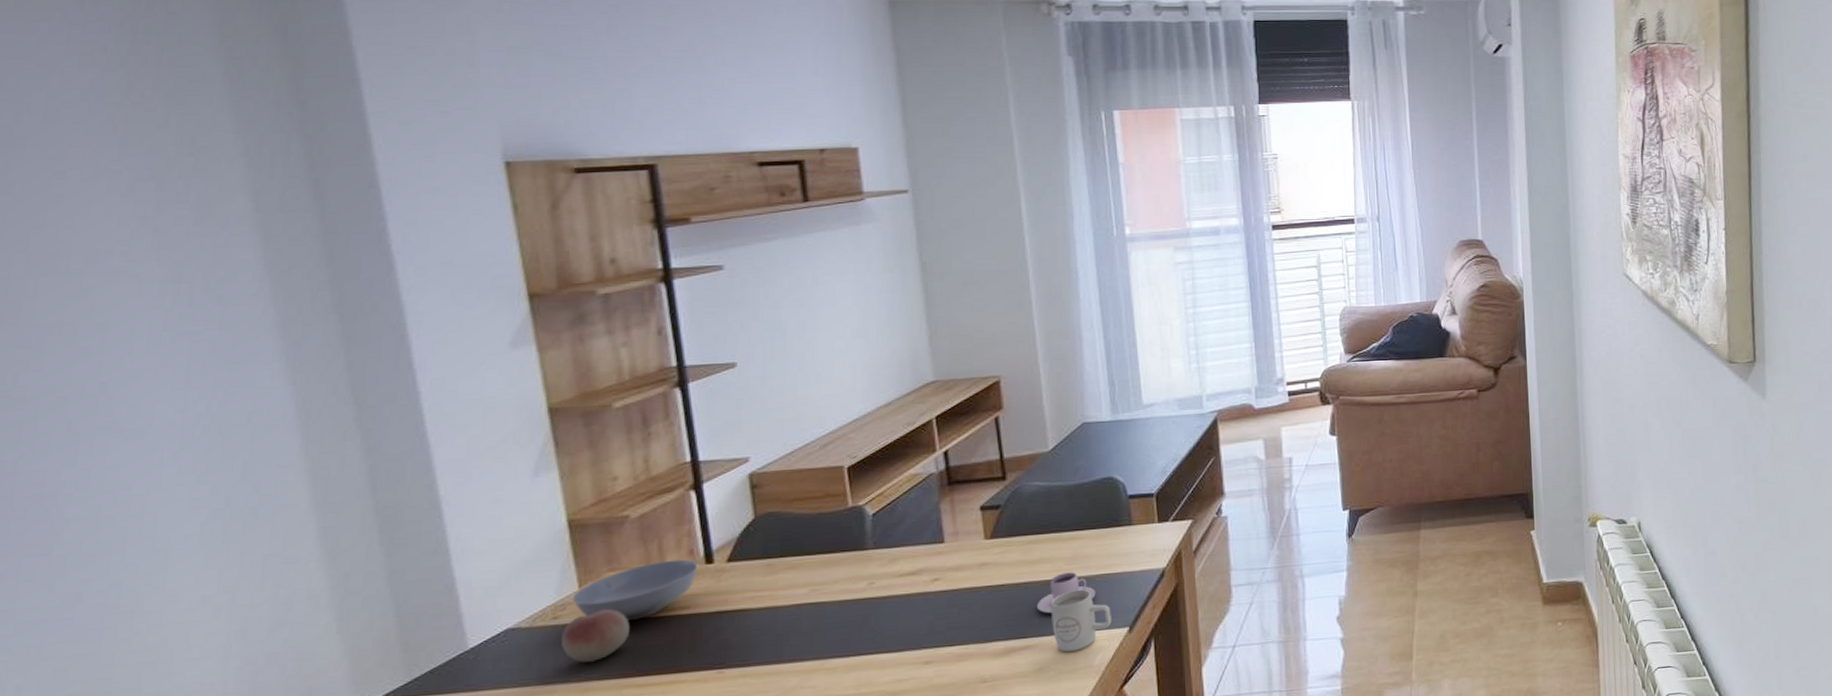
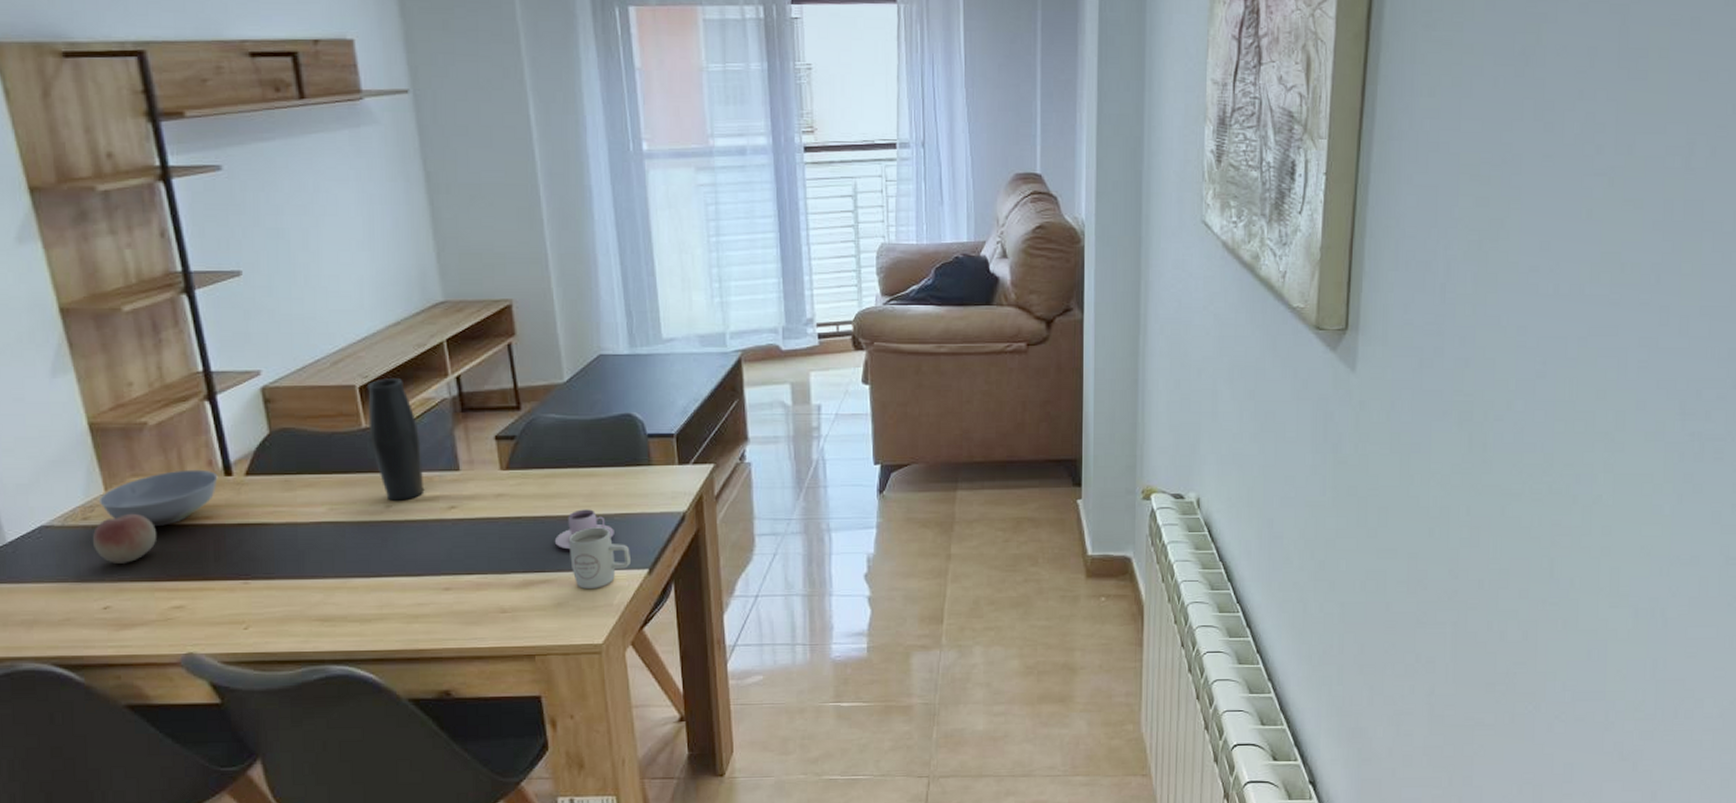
vase: none [855,456,909,578] -> present [367,377,425,501]

